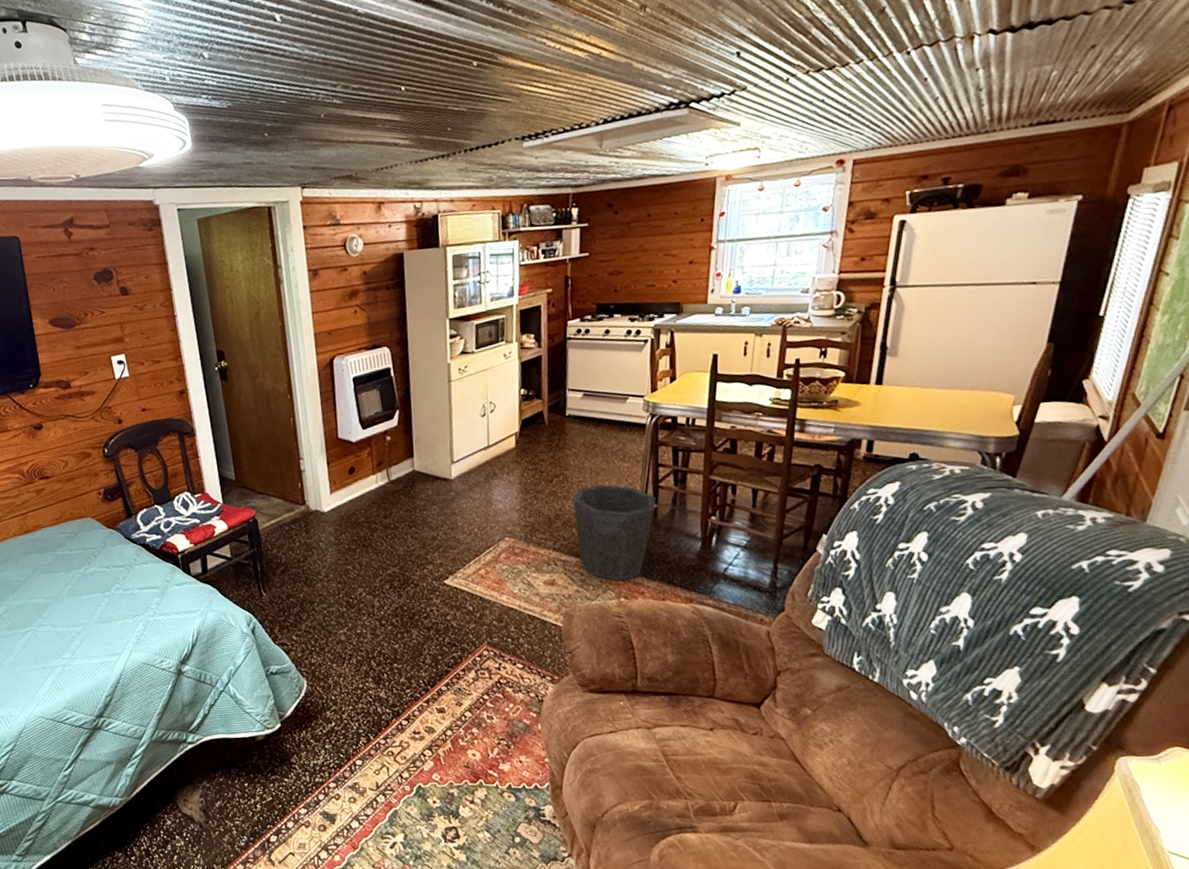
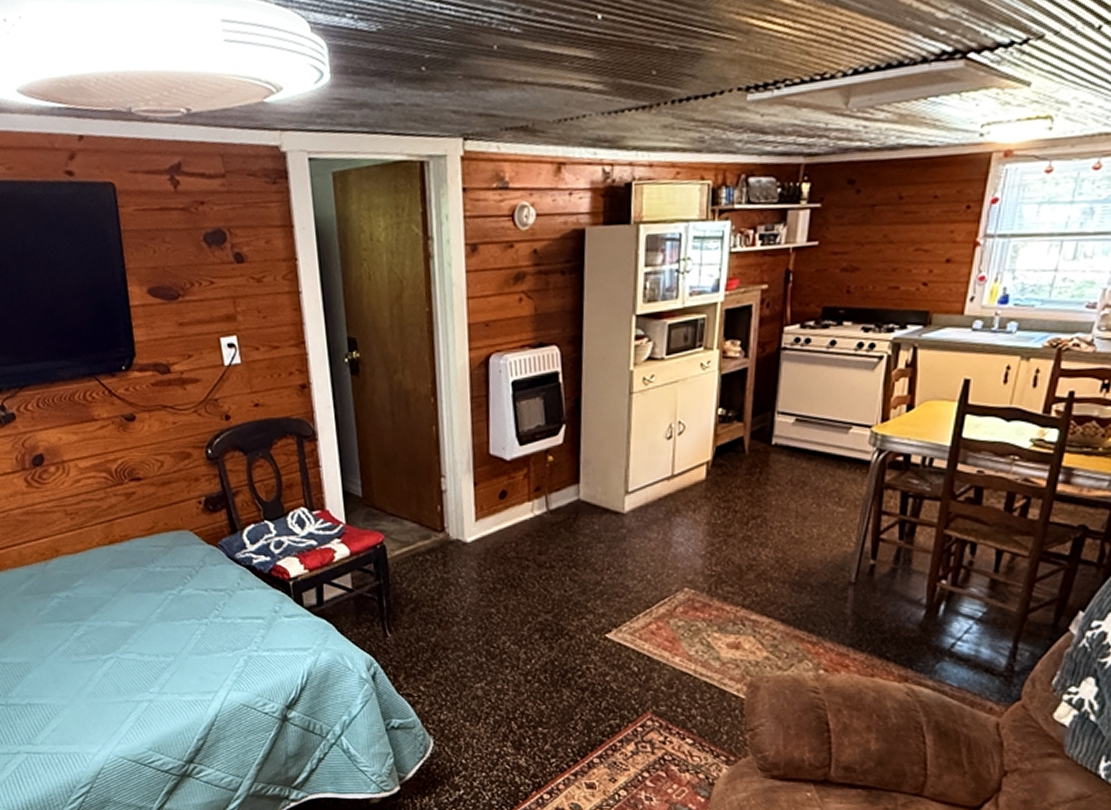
waste bin: present [573,484,656,582] -> none [771,531,875,651]

